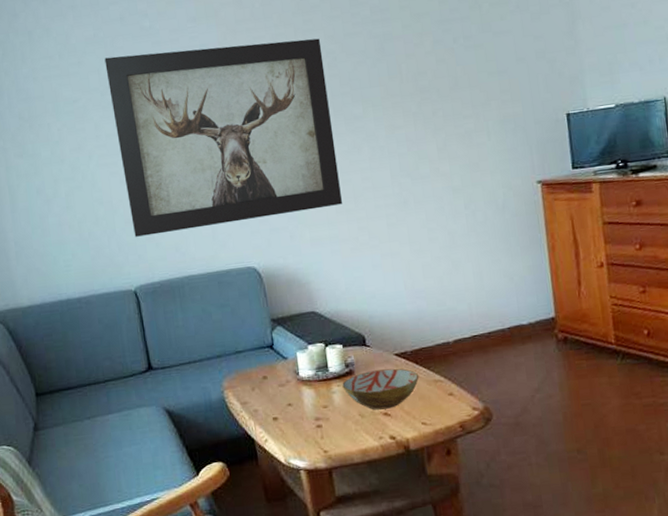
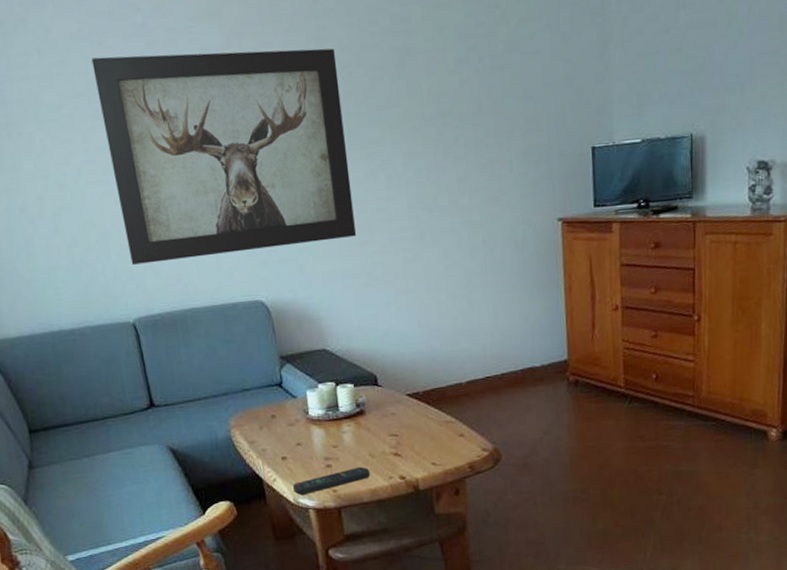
remote control: none [284,426,361,456] -> present [292,466,371,496]
bowl: present [342,368,419,410] -> none [353,409,431,450]

